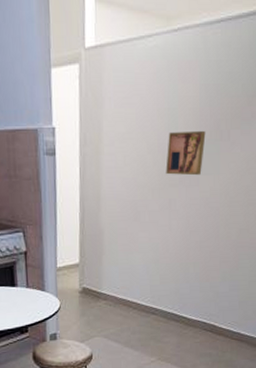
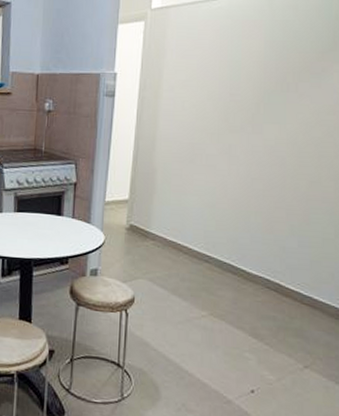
wall art: present [166,130,206,176] -> none [226,81,271,124]

